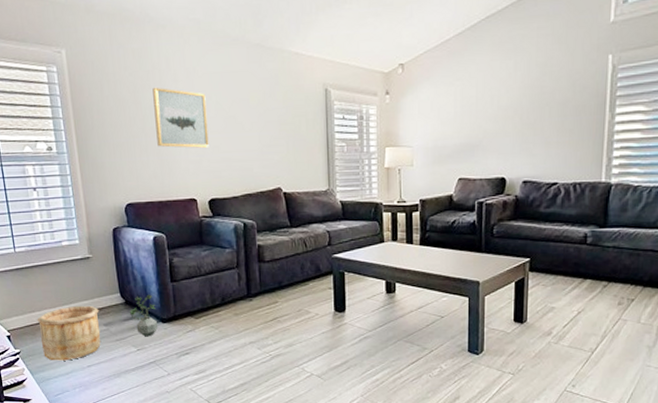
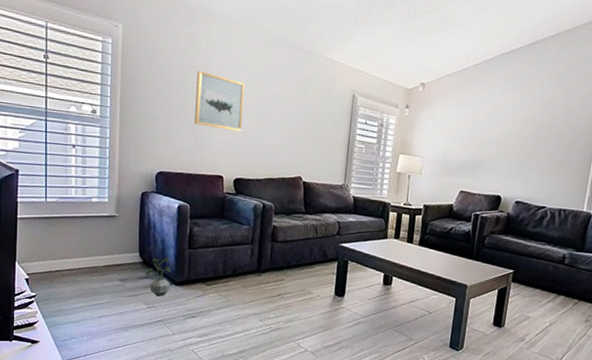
wooden bucket: present [36,305,101,361] -> none [56,259,117,309]

